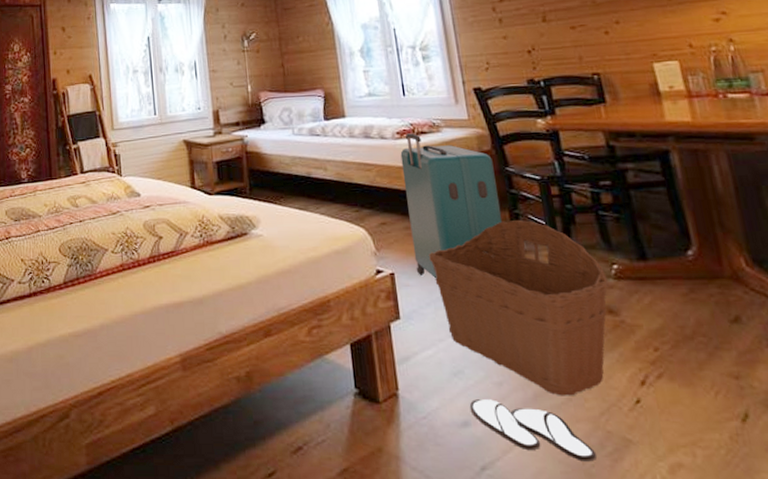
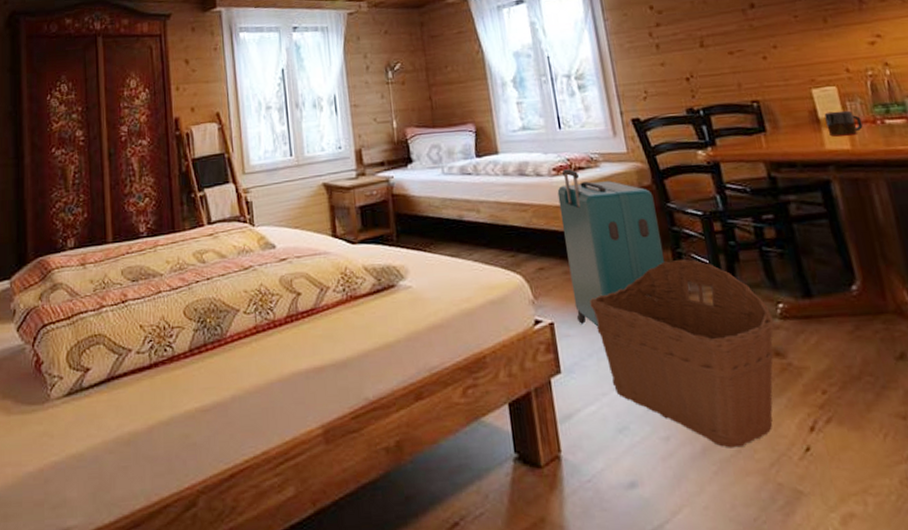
slippers: present [469,399,596,462] -> none [636,456,768,518]
mug: none [665,84,705,110] -> present [824,110,863,137]

